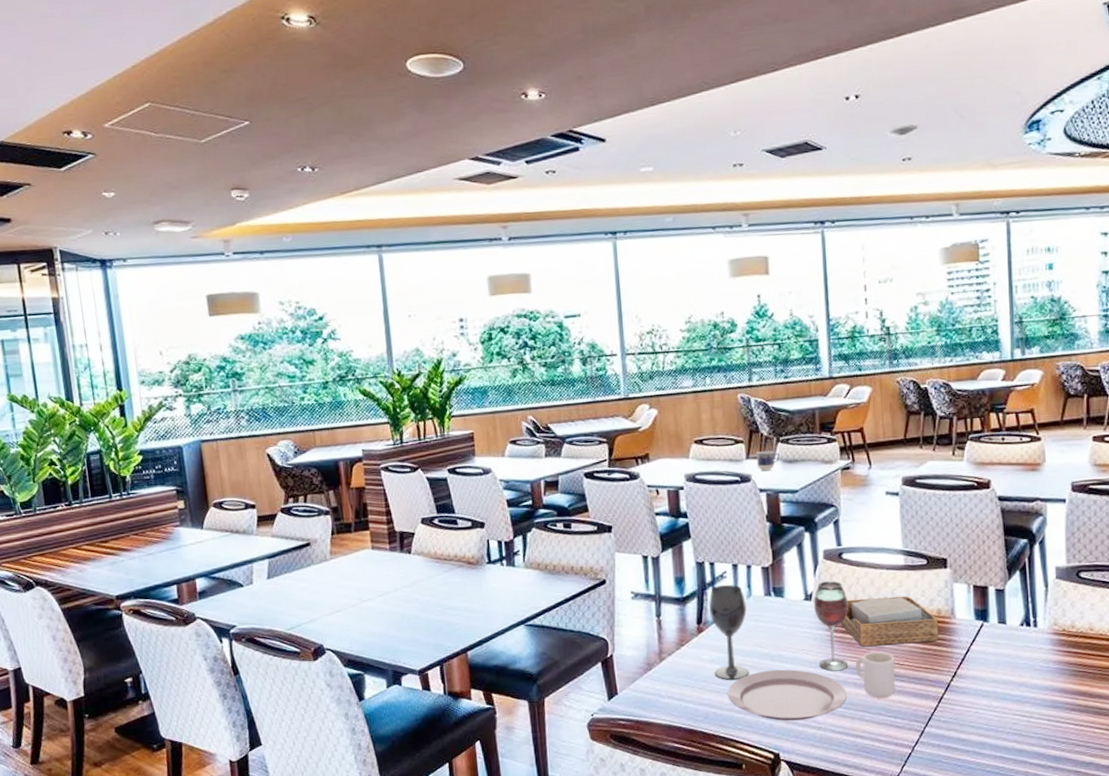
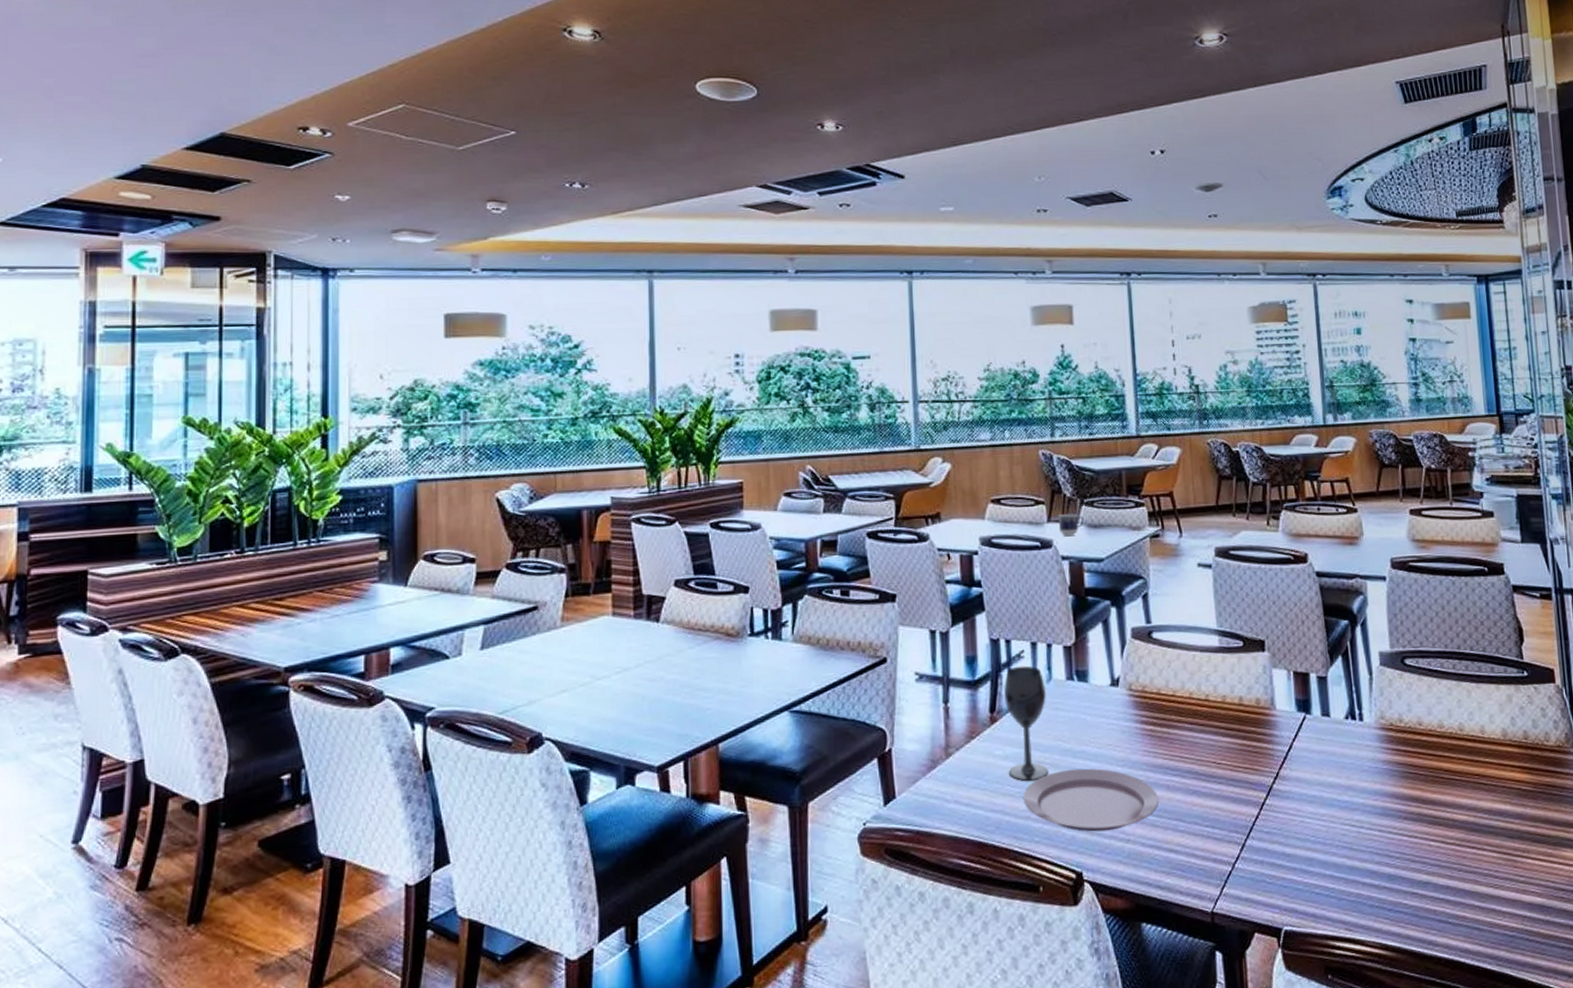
wineglass: present [814,581,848,671] -> none [1121,664,1159,771]
napkin holder: present [840,595,939,647] -> none [1150,682,1259,742]
cup: present [855,652,896,698] -> none [1168,748,1212,803]

